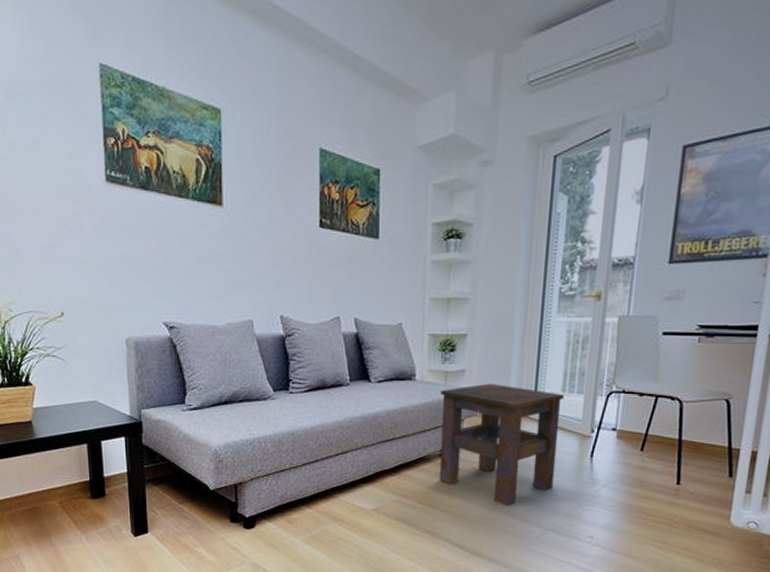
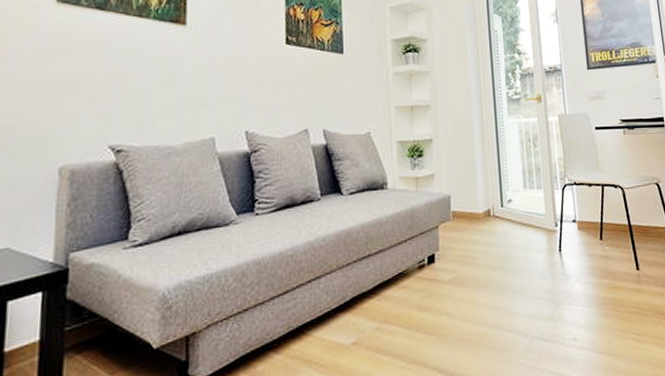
side table: present [439,383,565,506] -> none [413,185,532,317]

